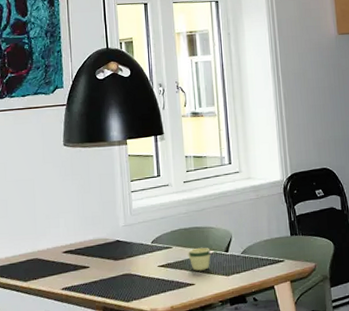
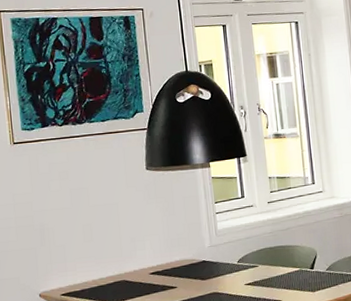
mug: present [188,247,211,271] -> none [274,265,297,288]

